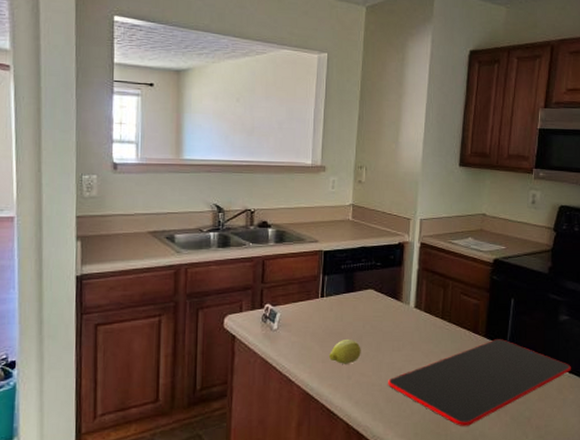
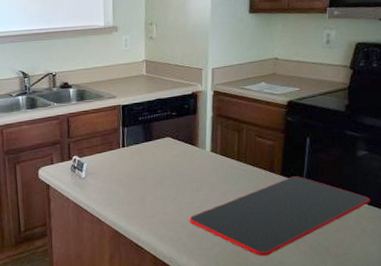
fruit: present [329,340,361,364] -> none [134,183,163,205]

